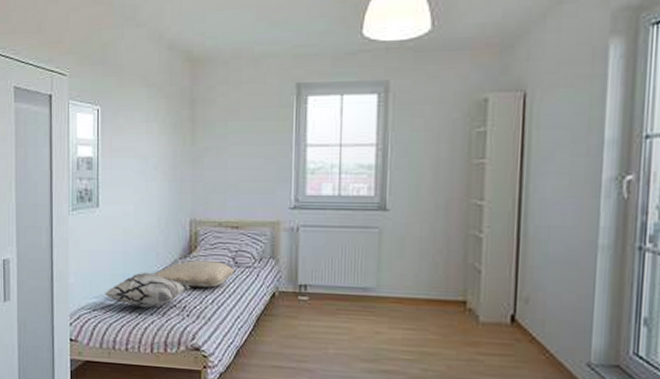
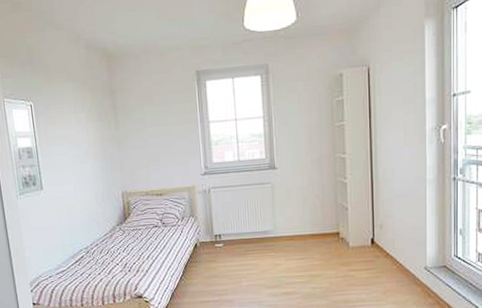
decorative pillow: present [104,272,191,309] -> none [57,239,129,270]
pillow: present [154,260,234,288] -> none [97,224,163,247]

